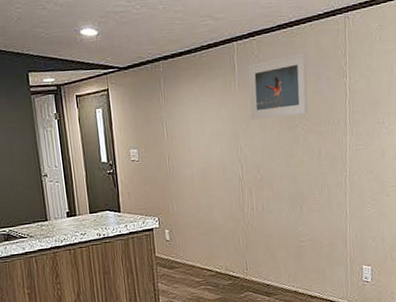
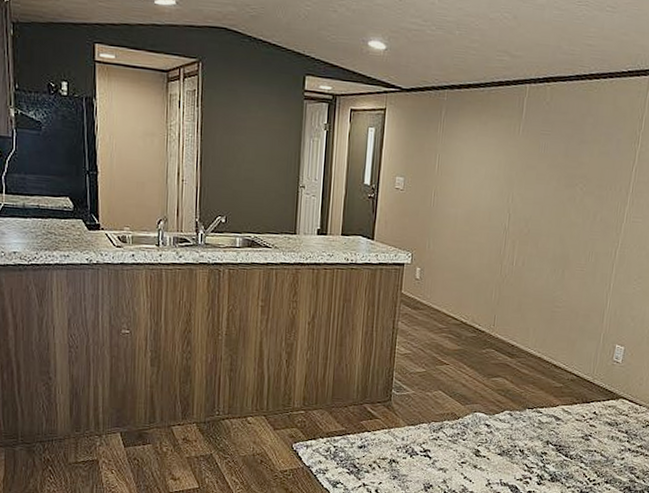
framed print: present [248,53,308,121] -> none [529,109,601,174]

